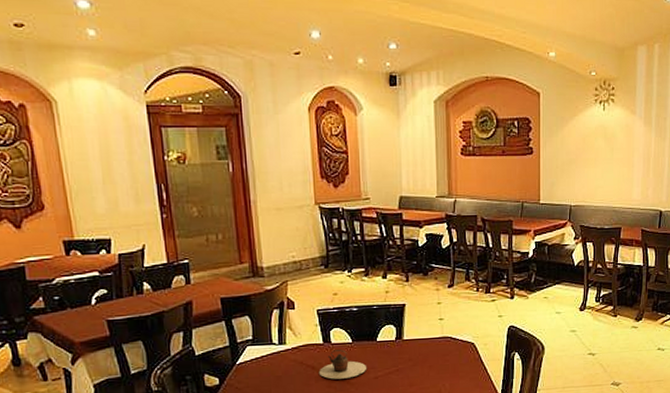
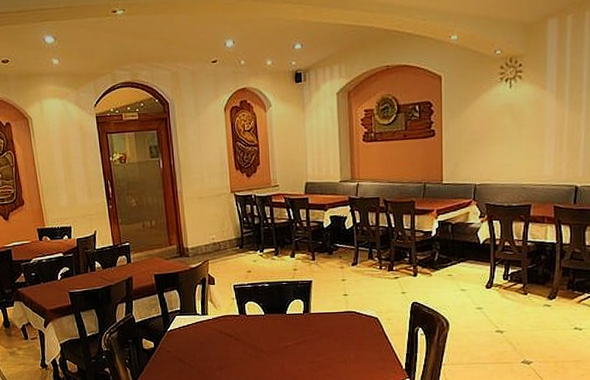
teapot: present [318,349,366,380] -> none [235,321,277,347]

